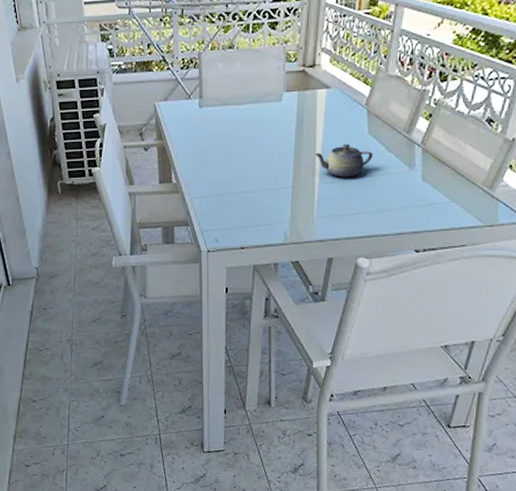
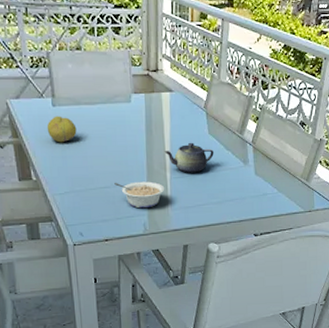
fruit: none [191,117,222,145] -> present [46,116,77,143]
legume: none [256,186,312,216] -> present [114,181,165,209]

